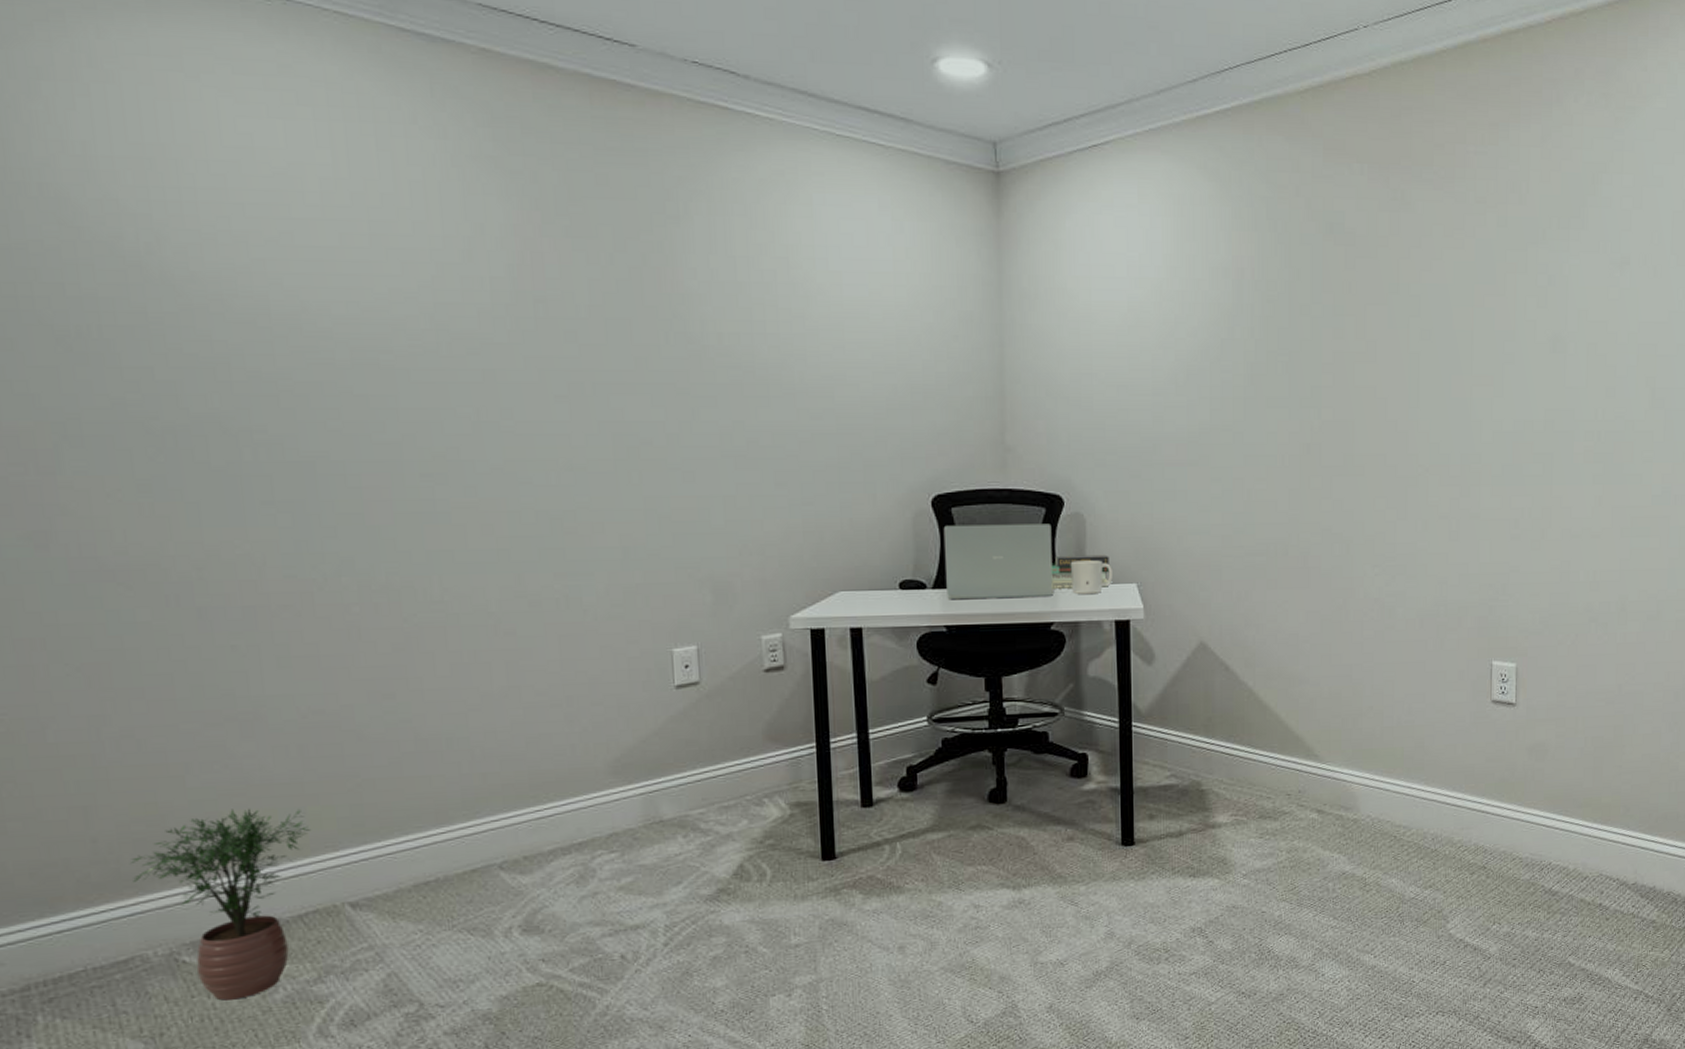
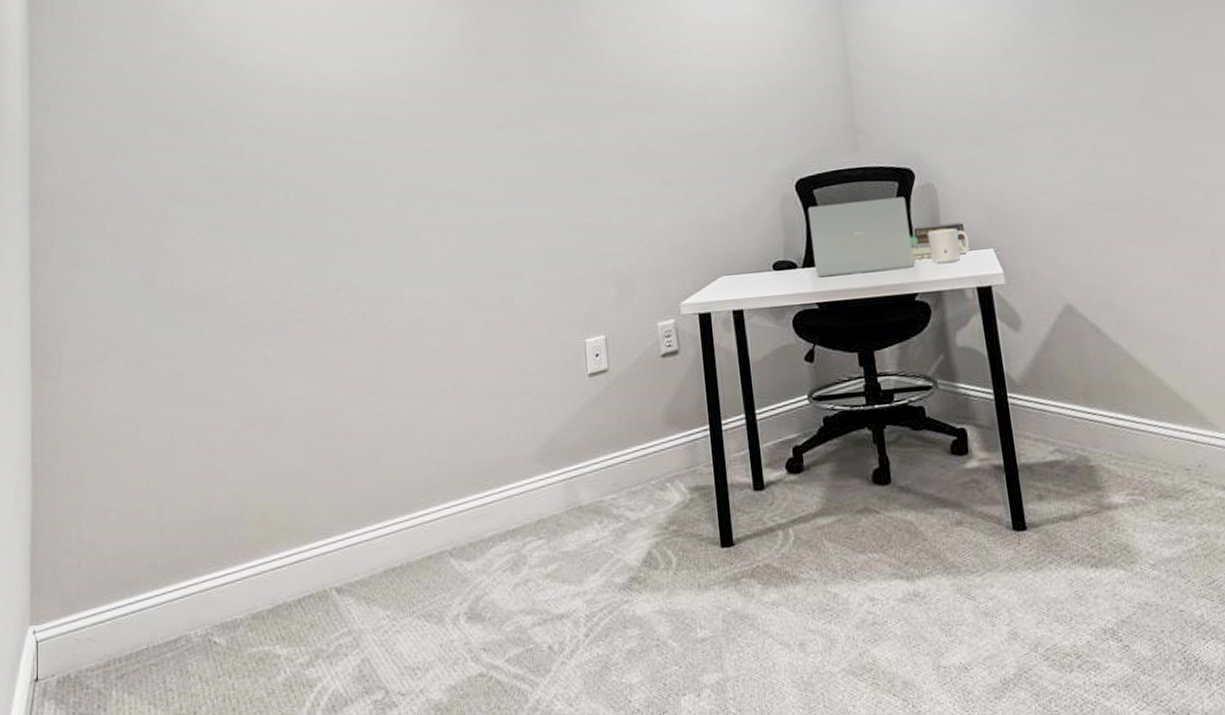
potted plant: present [131,808,310,1001] -> none [185,498,310,682]

